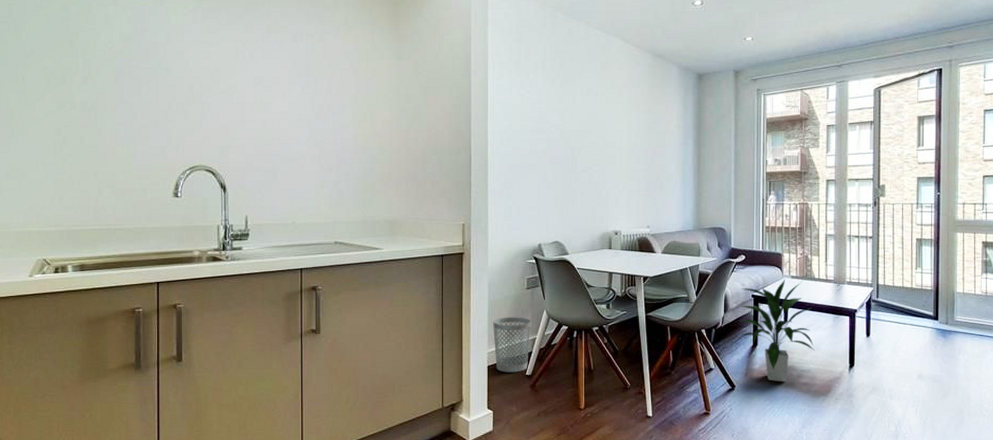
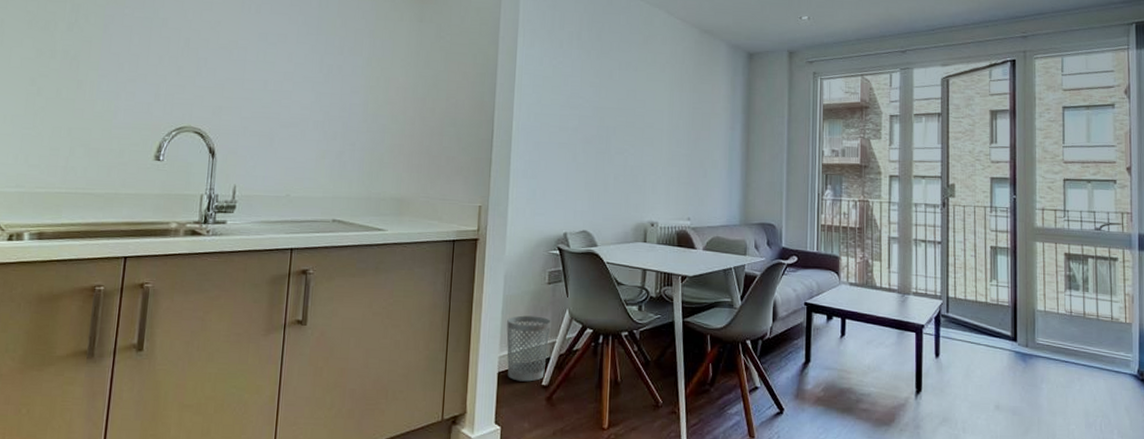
indoor plant: present [738,279,814,382] -> none [788,285,876,407]

